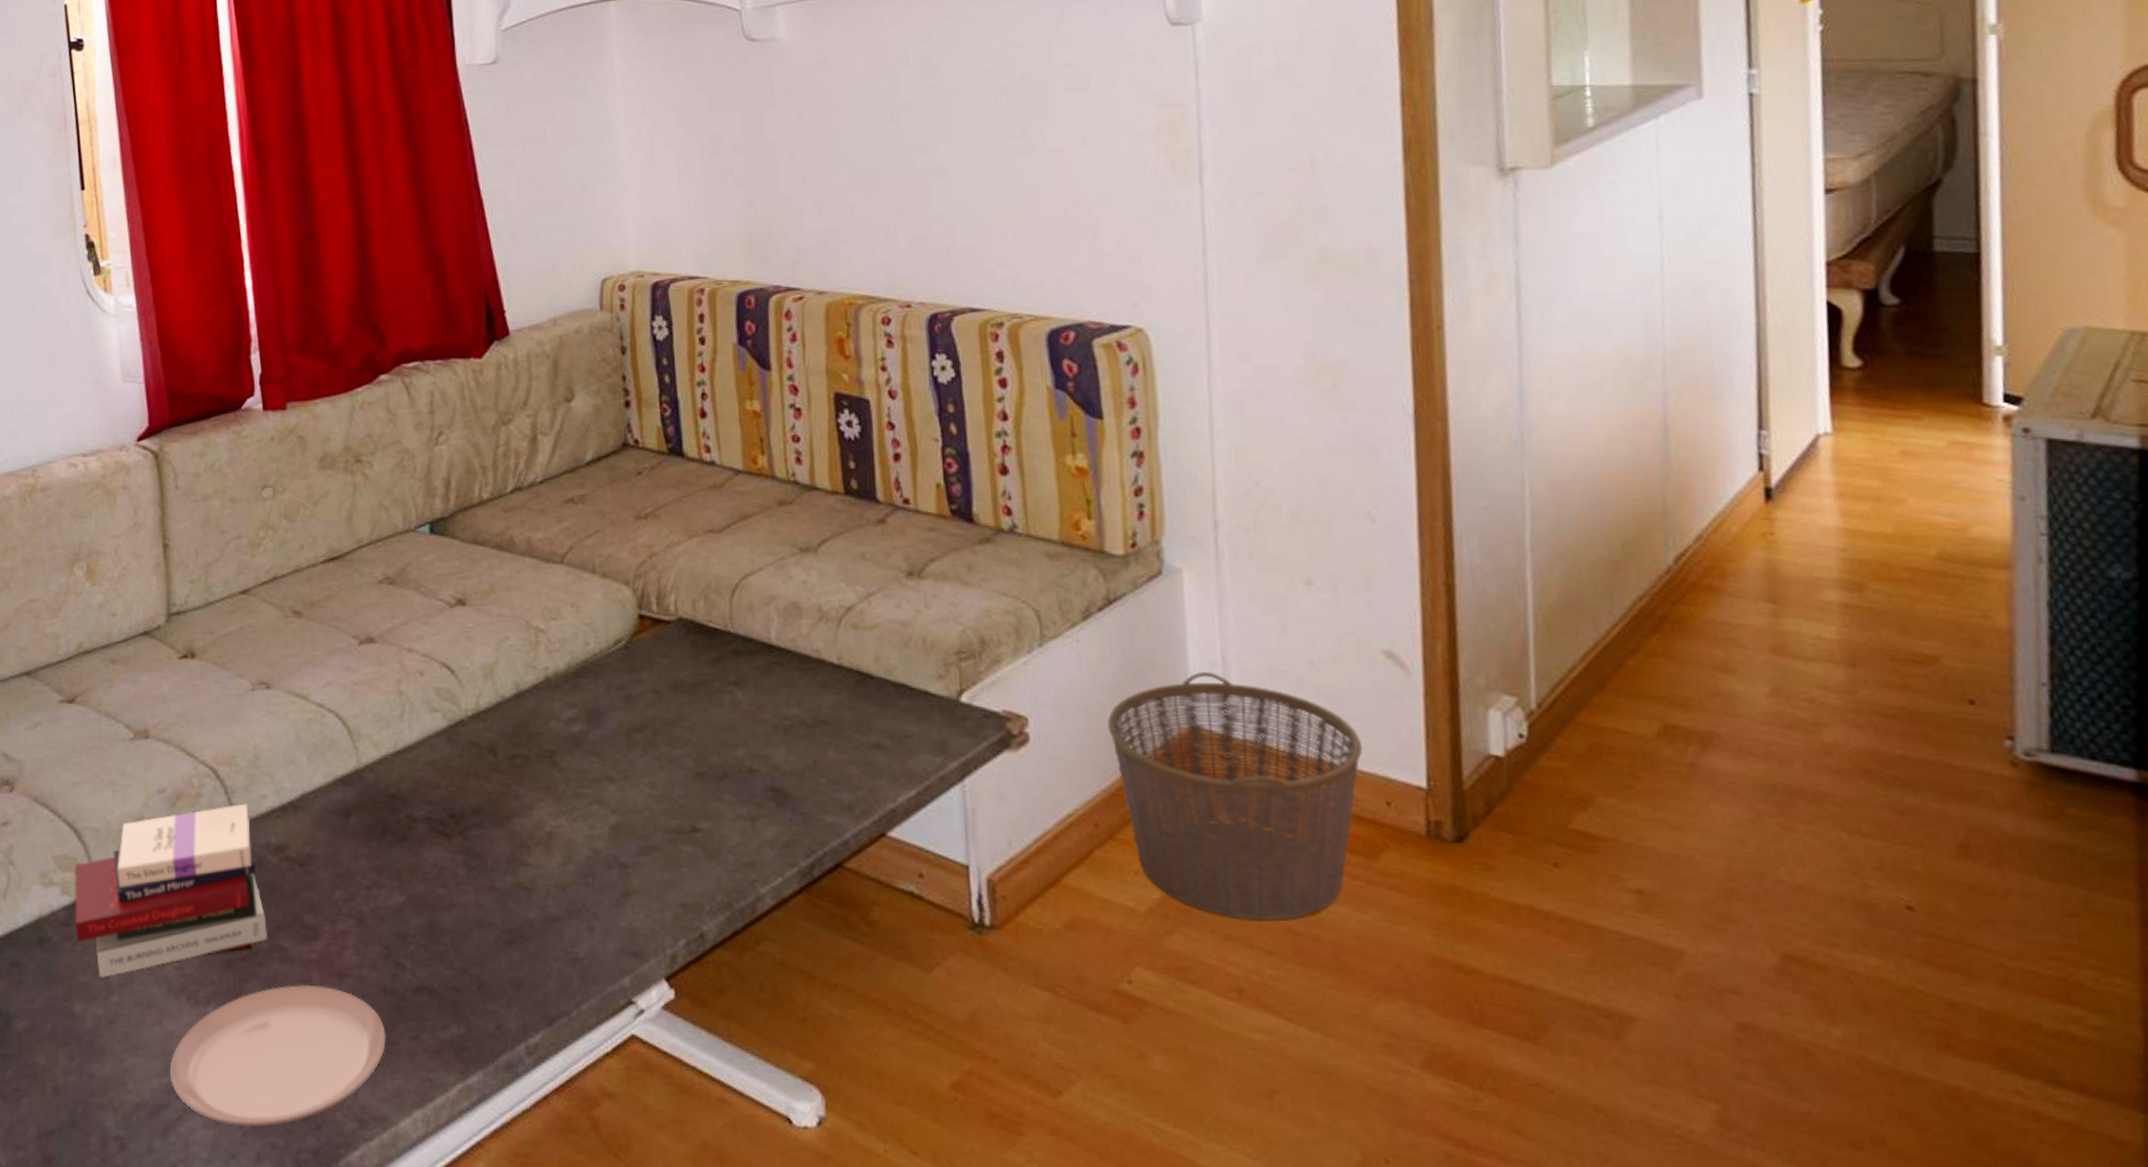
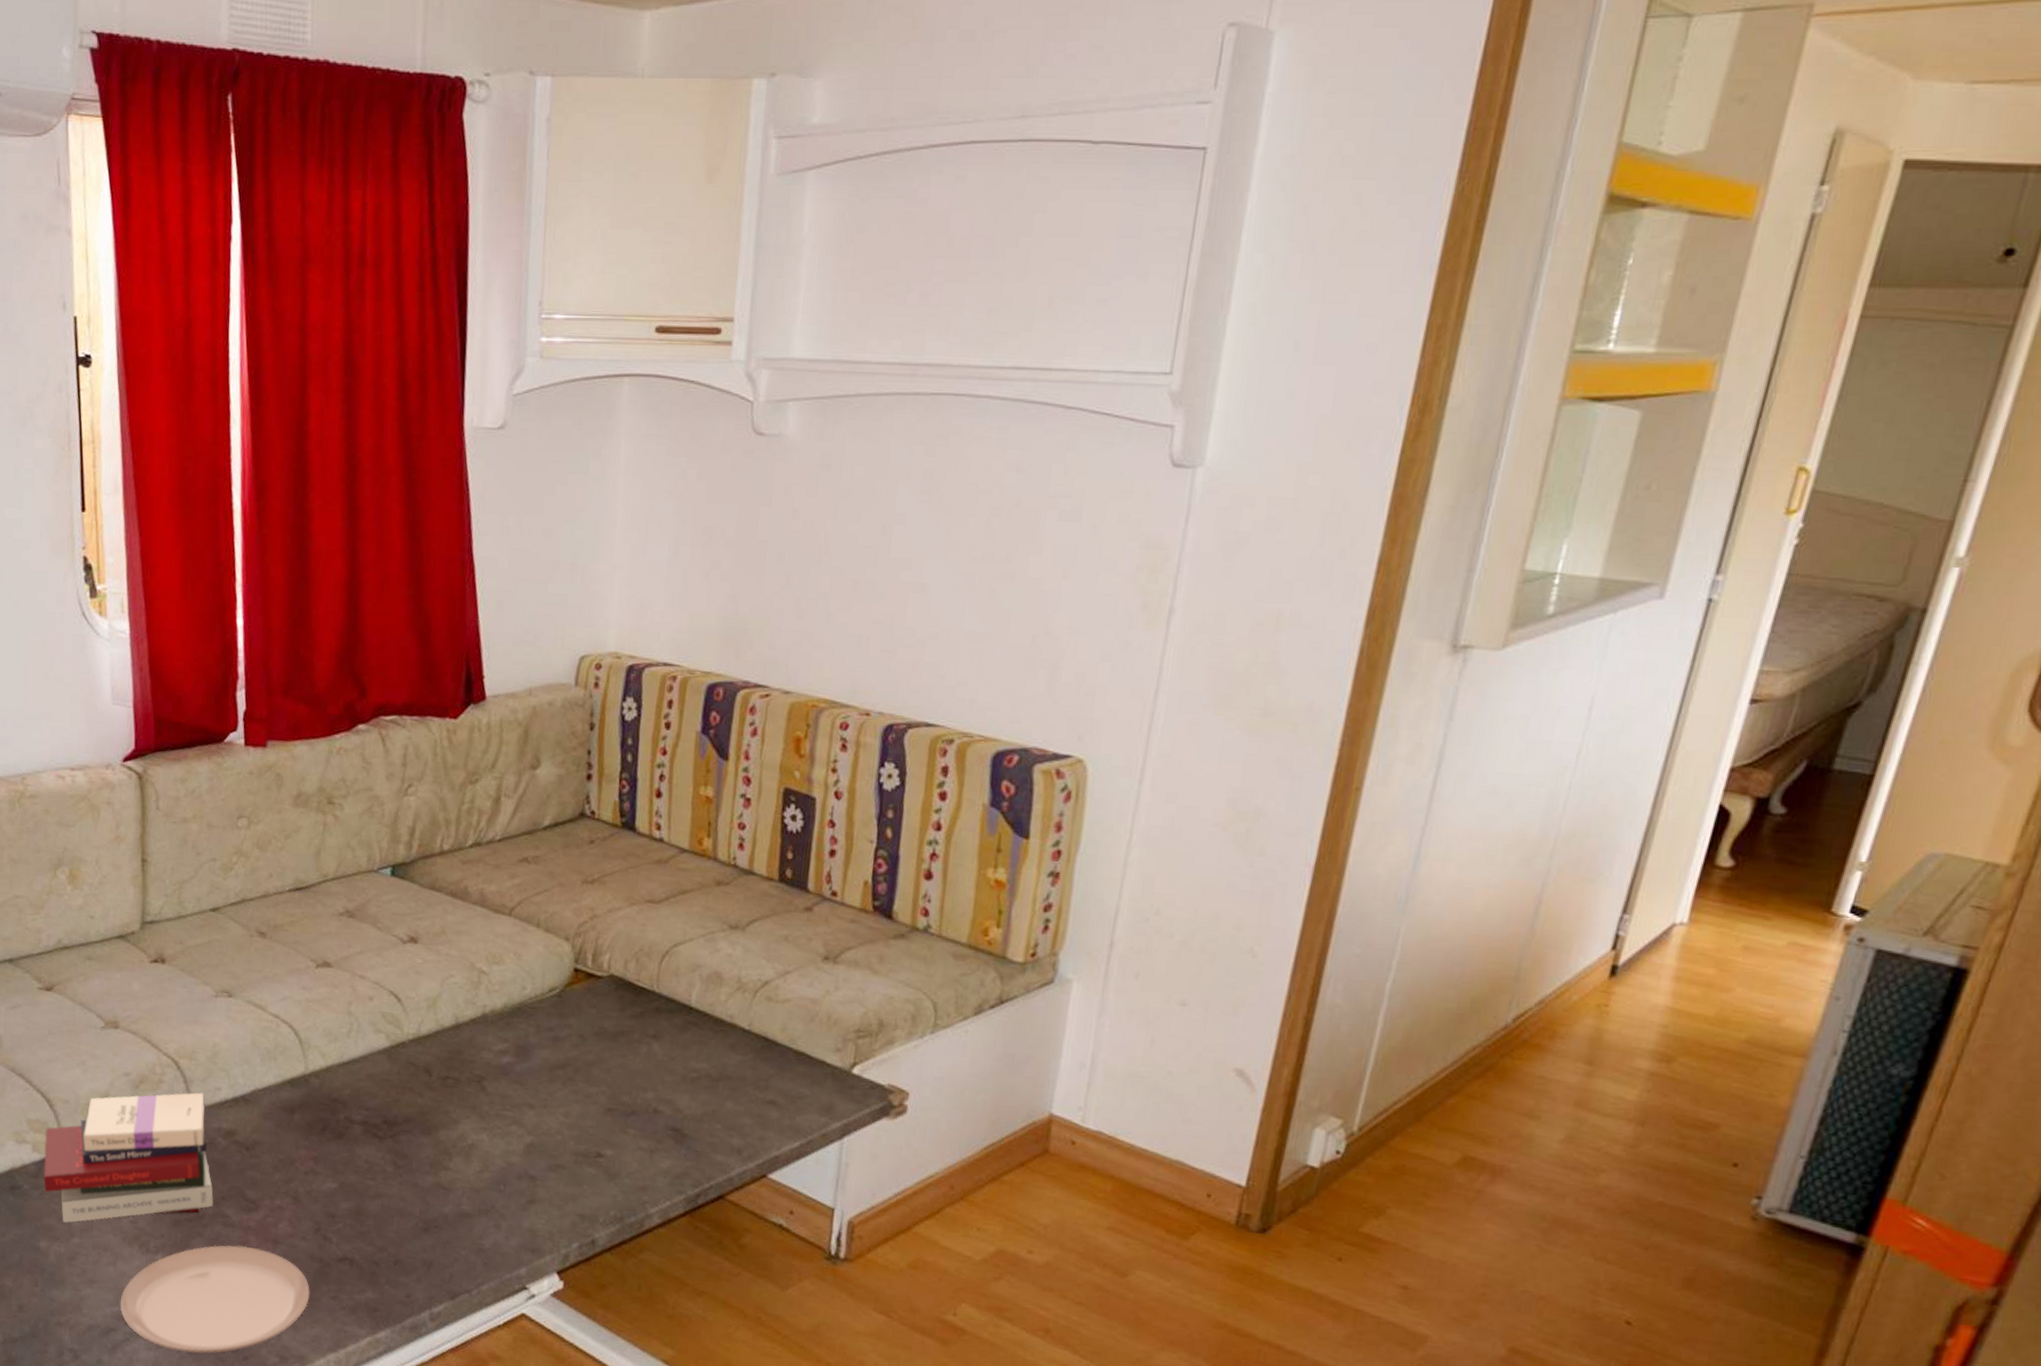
basket: present [1107,672,1362,921] -> none [978,1070,1198,1280]

